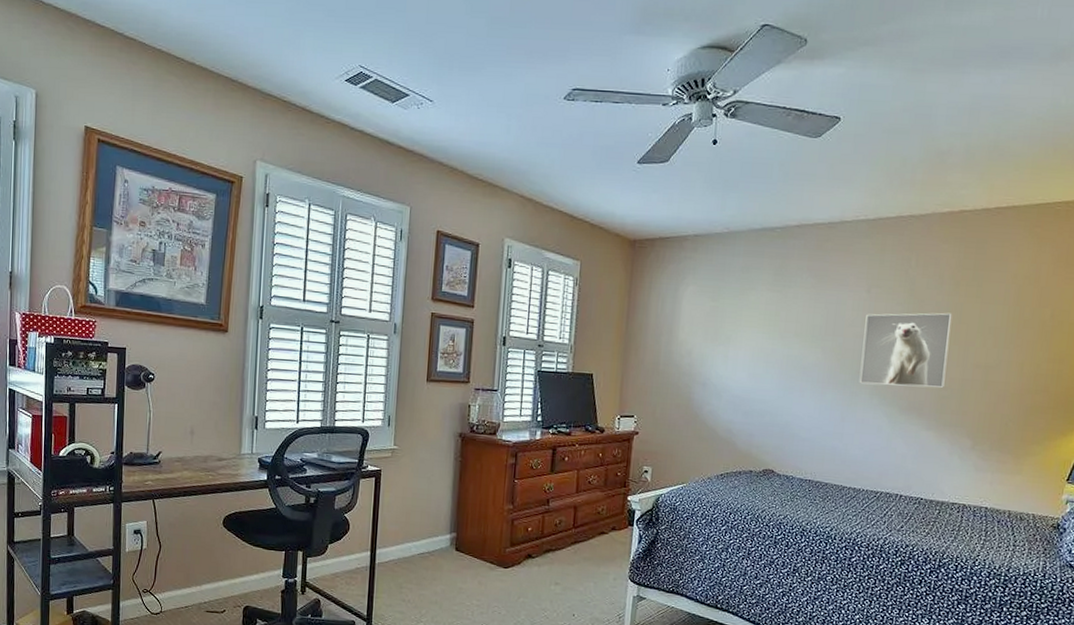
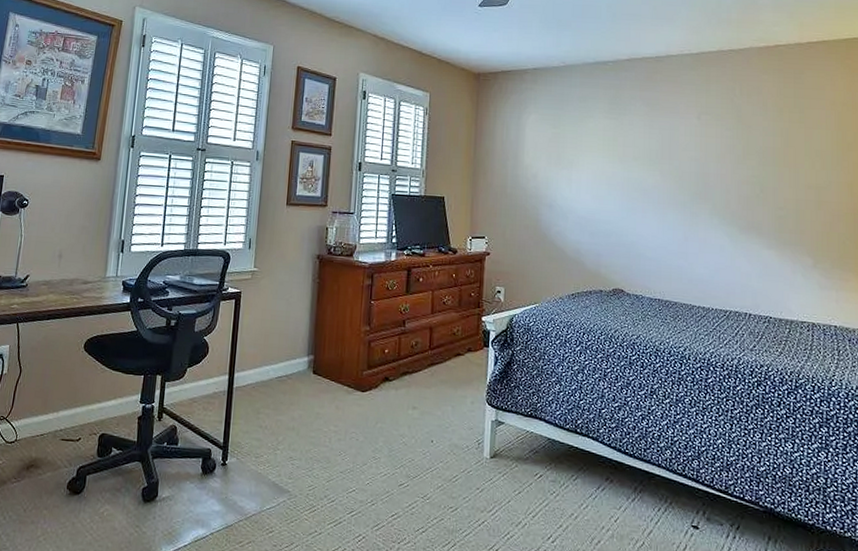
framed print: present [859,312,952,388] -> none [698,137,780,208]

